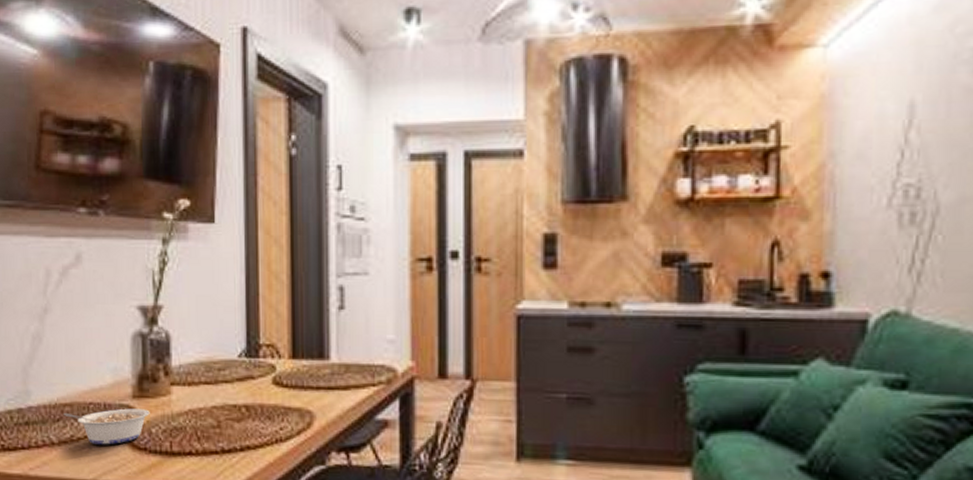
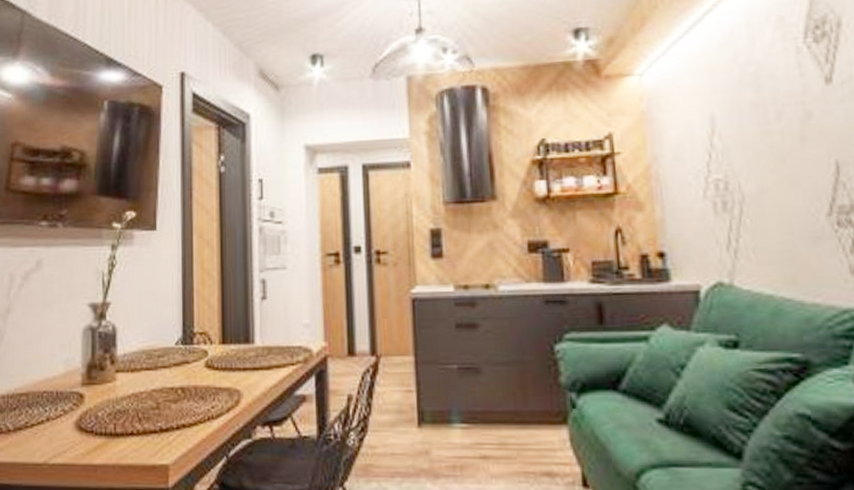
legume: present [63,408,150,445] -> none [20,395,97,430]

